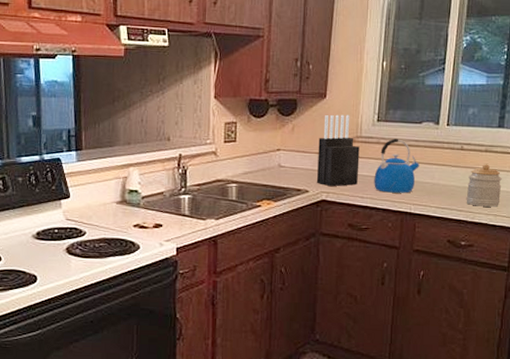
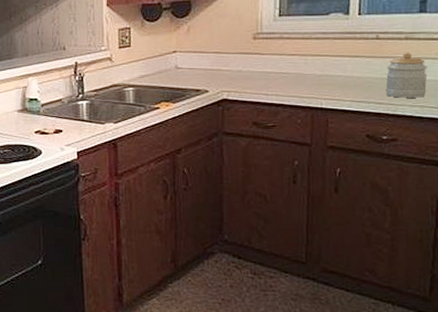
knife block: present [316,114,360,187] -> none [216,12,262,86]
kettle: present [374,138,419,193] -> none [278,32,329,88]

